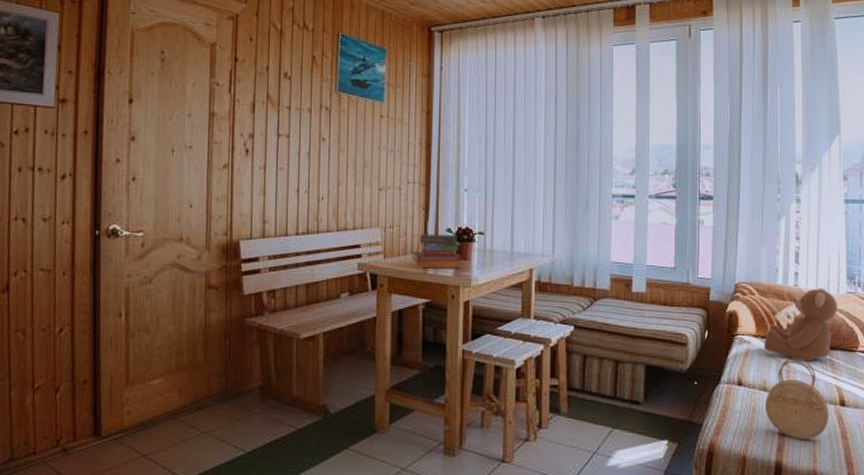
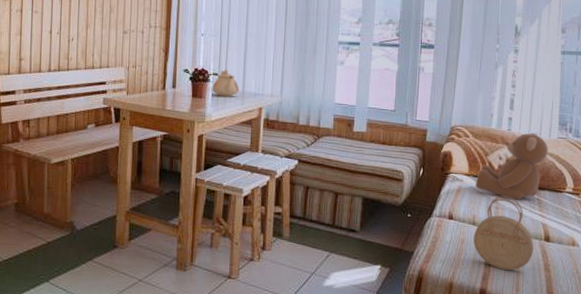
books: present [411,234,461,269] -> none [151,73,197,106]
teapot: none [478,227,508,258] -> present [212,69,240,97]

